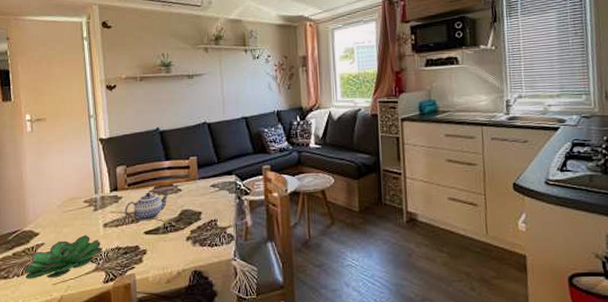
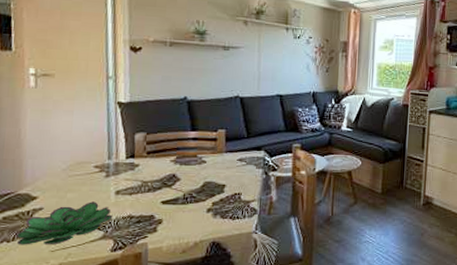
teapot: present [124,192,169,221] -> none [141,161,192,191]

